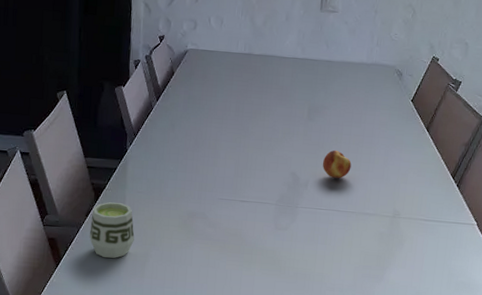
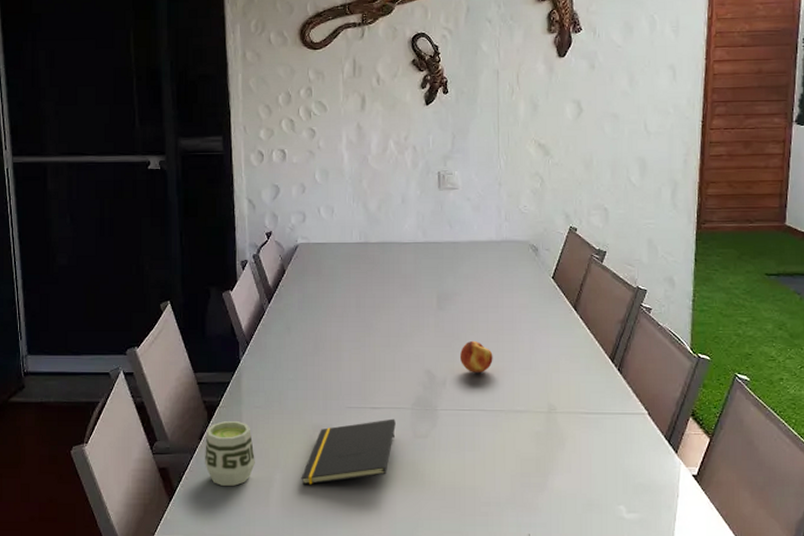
notepad: none [173,211,261,262] -> present [301,418,396,485]

